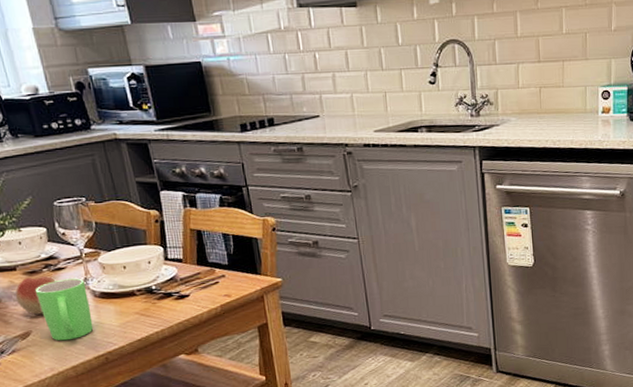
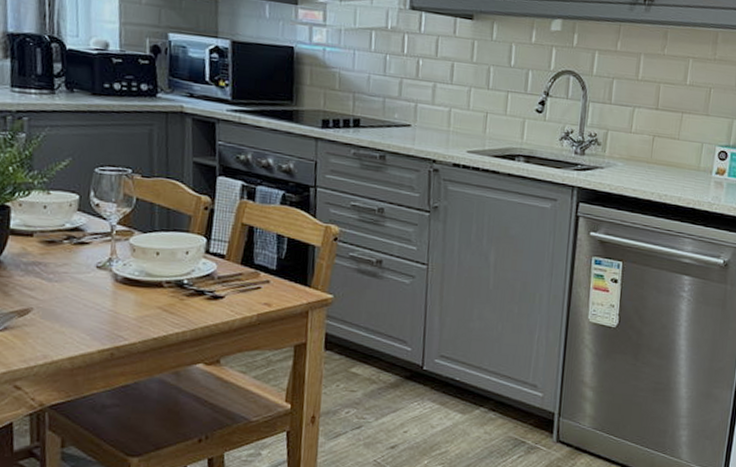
fruit: present [15,276,56,315] -> none [24,247,76,291]
mug: present [36,278,94,341] -> none [49,255,108,326]

